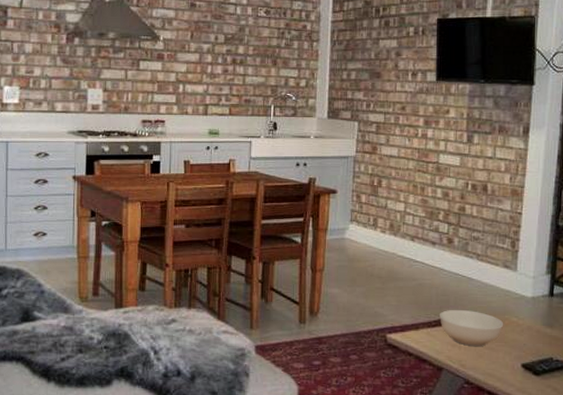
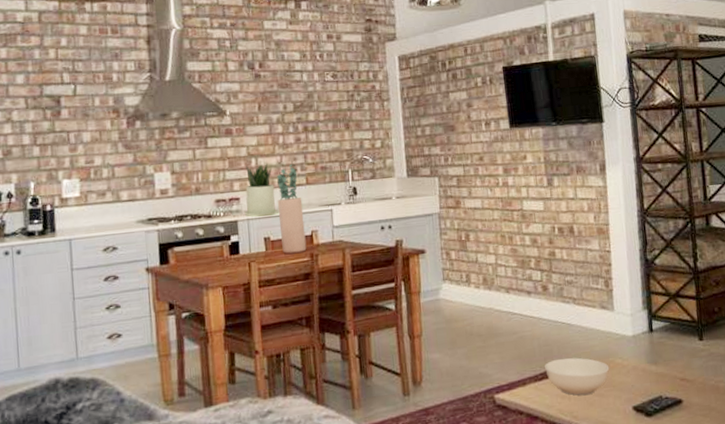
planter: none [167,91,199,140] -> present [244,164,278,217]
vase: none [199,89,224,179] -> present [277,159,307,255]

